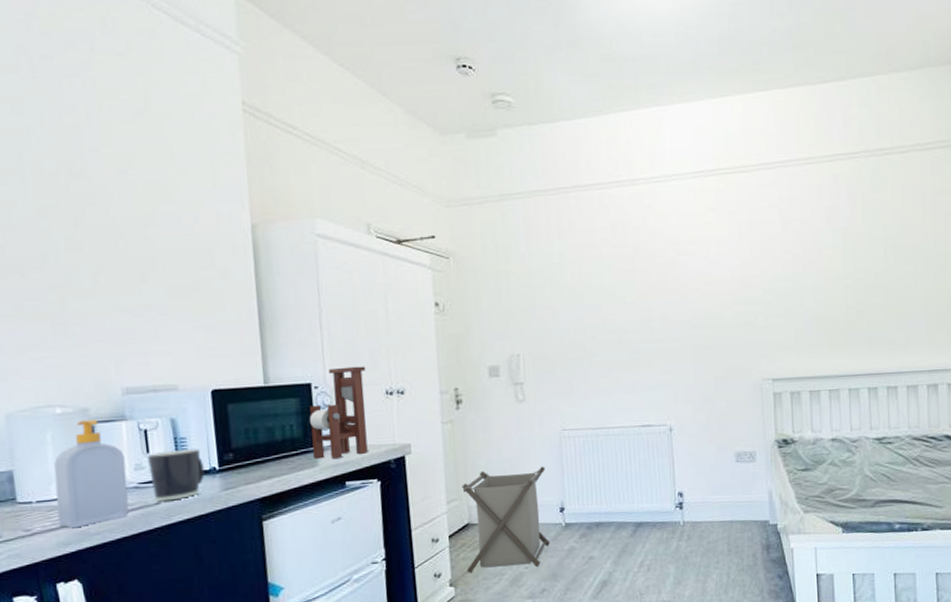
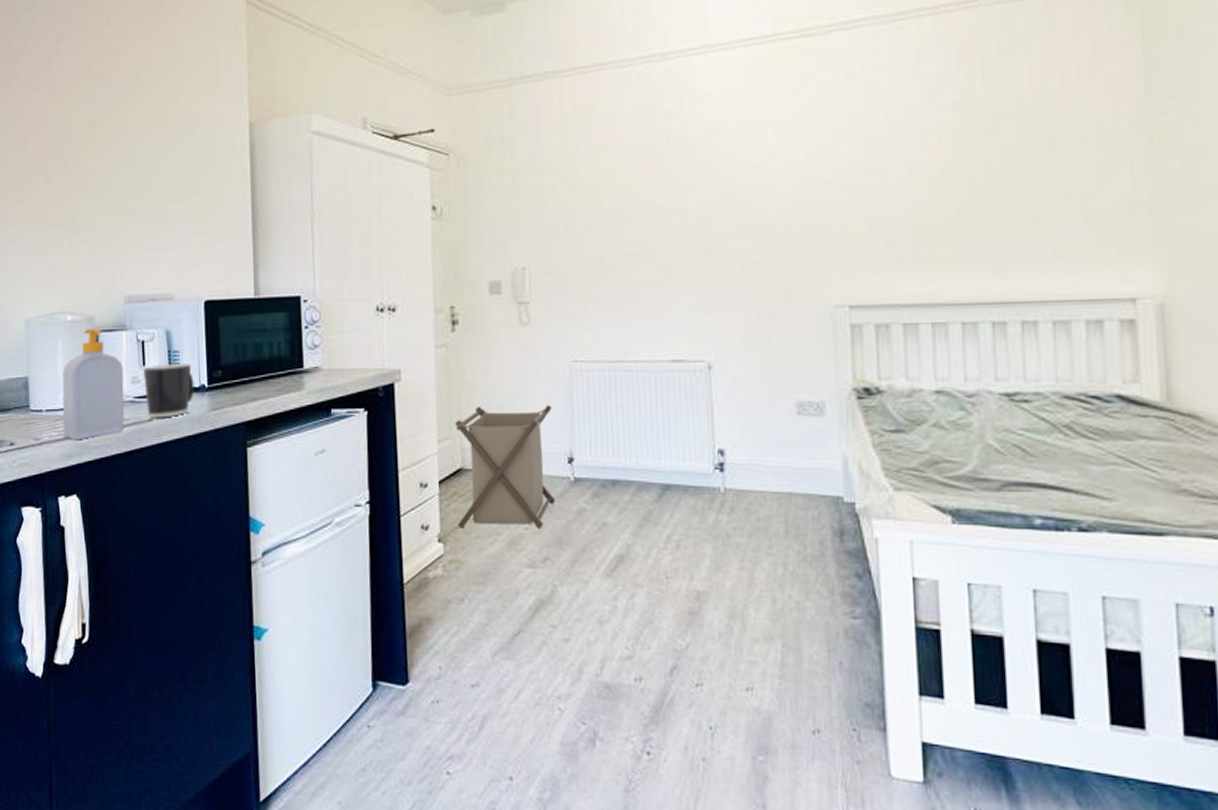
paper towel holder: present [309,366,368,460] -> none [297,278,357,383]

